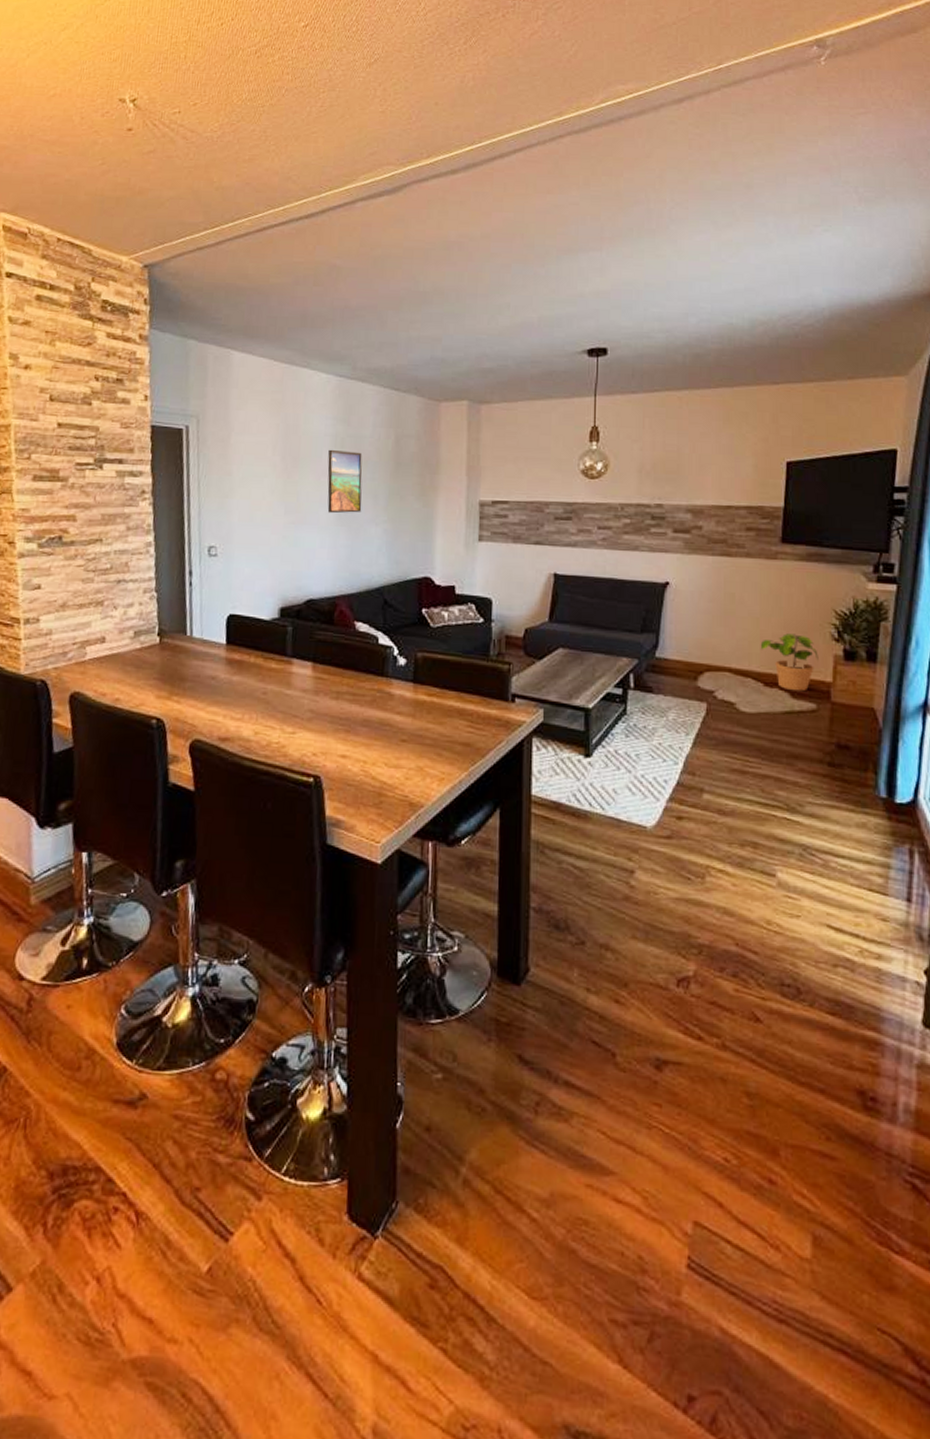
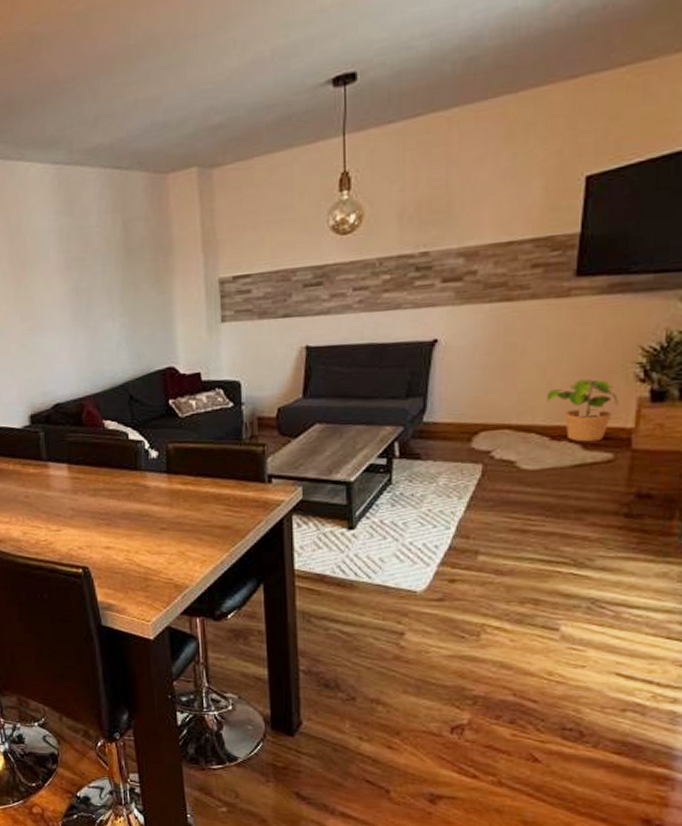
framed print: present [327,449,363,514] -> none [55,244,97,315]

